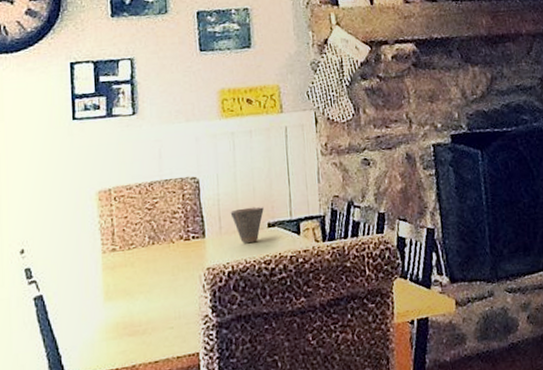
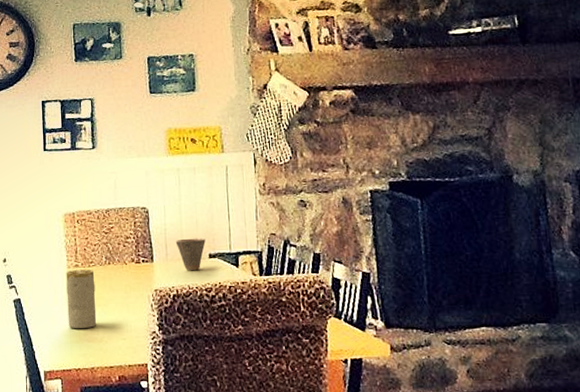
candle: none [100,252,139,323] -> present [66,269,97,329]

